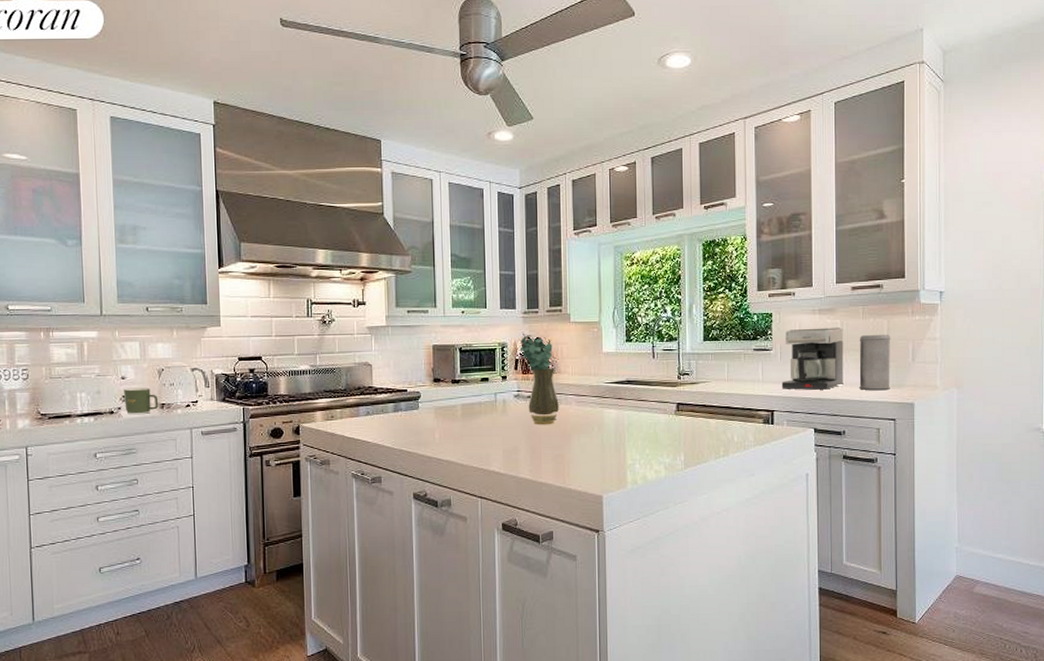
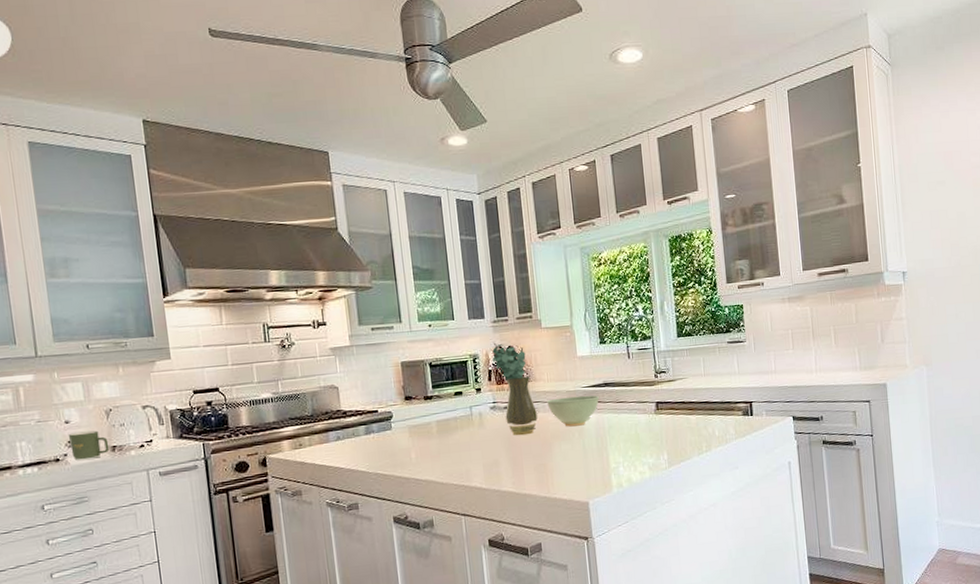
bowl: none [568,391,622,421] -> present [546,395,600,427]
coffee maker: present [781,327,844,390] -> none [757,314,818,380]
canister: present [859,334,891,391] -> none [829,317,863,375]

